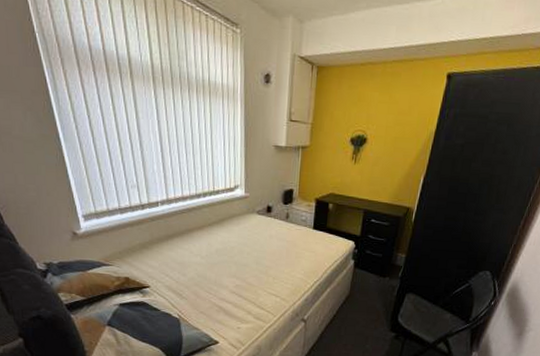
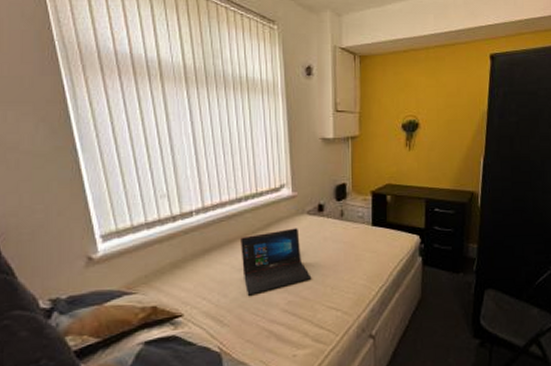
laptop: none [198,224,257,277] -> present [240,228,312,296]

